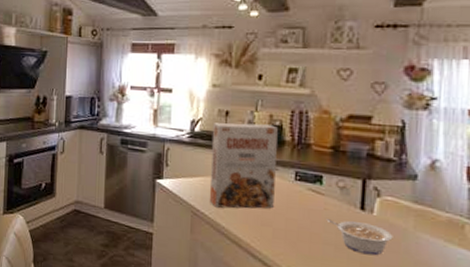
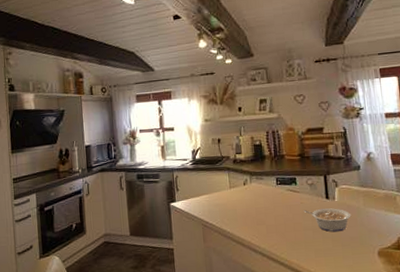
cereal box: present [209,123,278,209] -> none [209,145,264,217]

